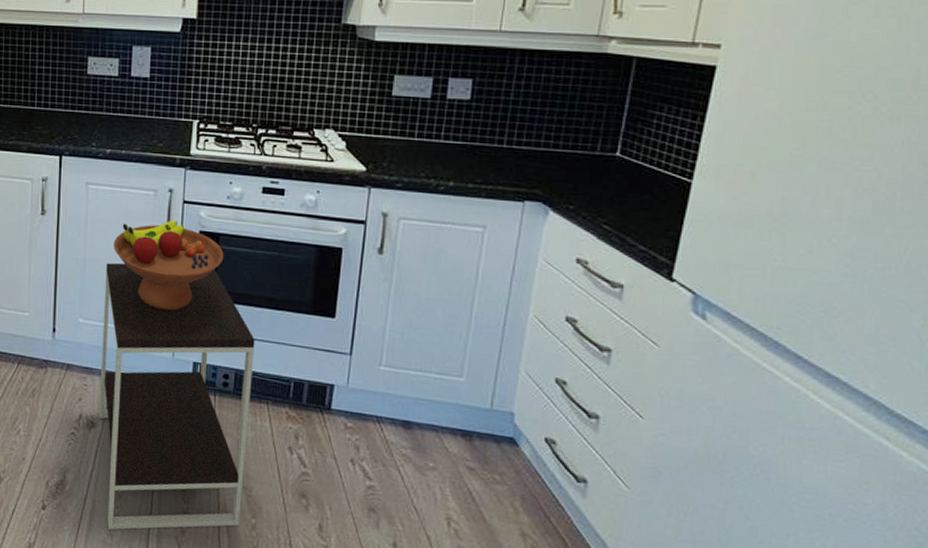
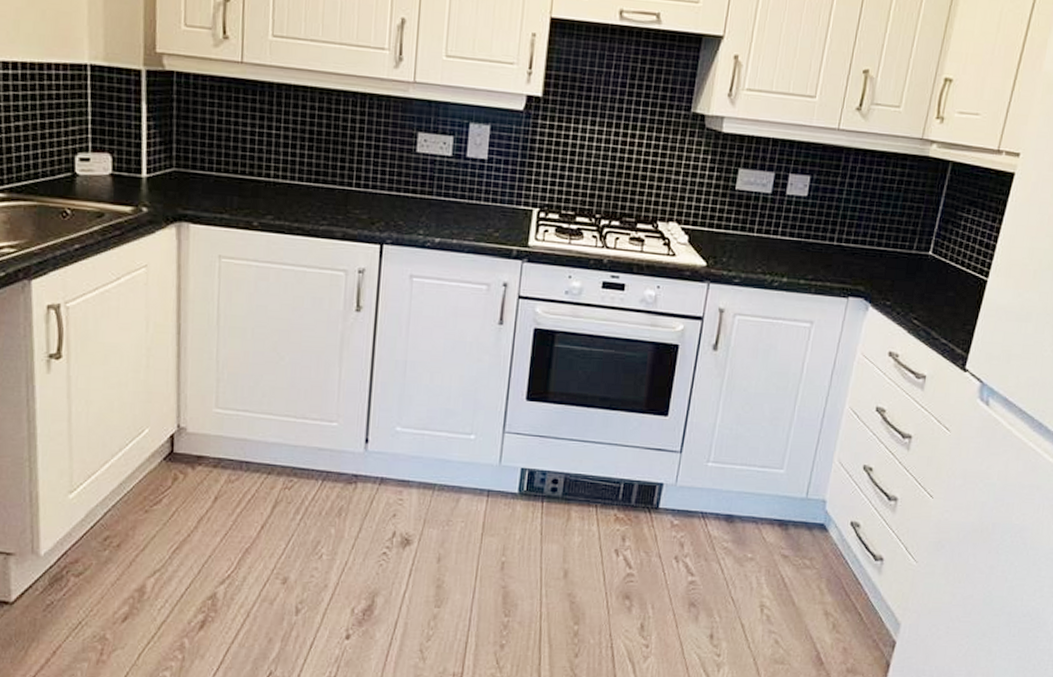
side table: present [98,262,255,530] -> none [415,364,587,653]
fruit bowl: present [113,220,224,312] -> none [439,317,559,415]

